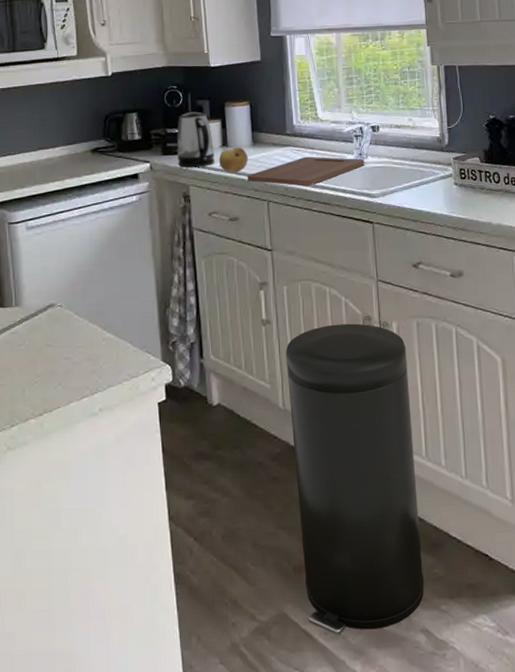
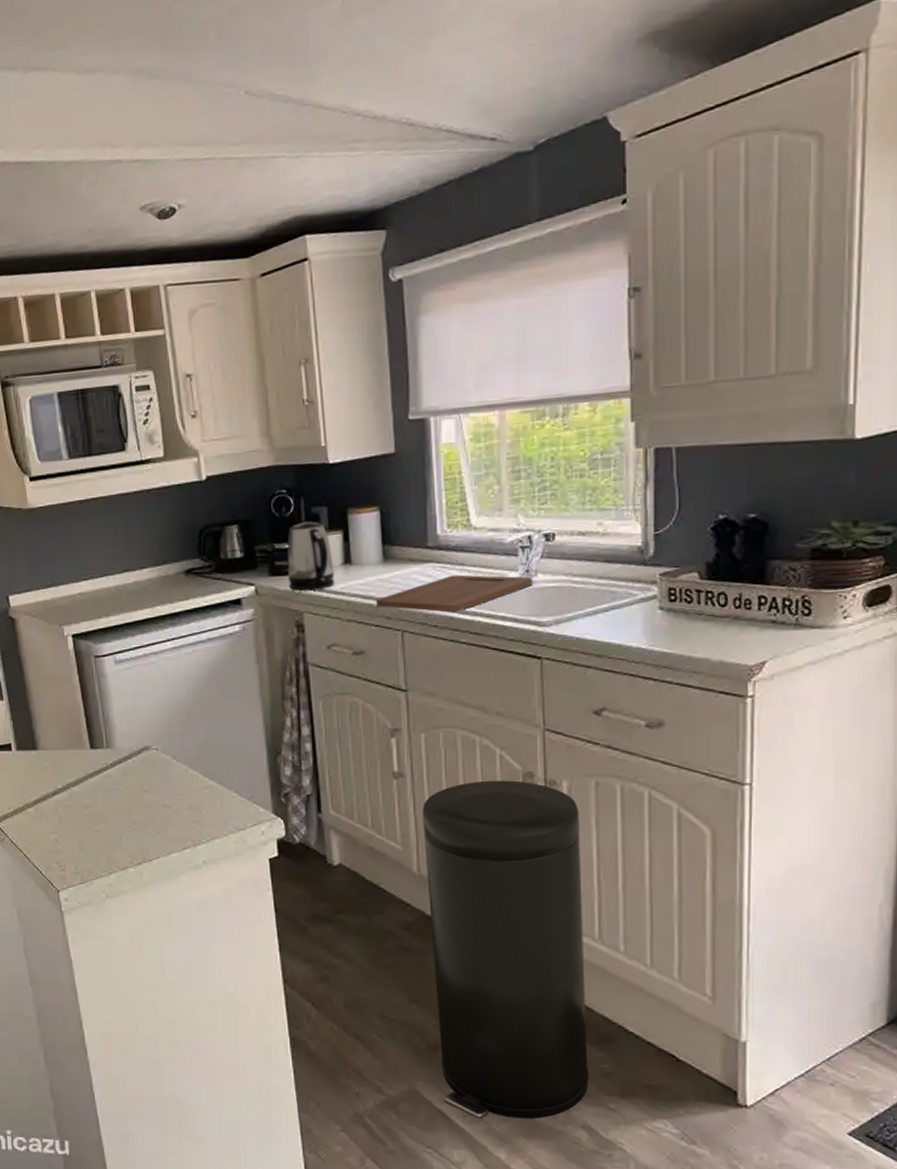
fruit: present [219,147,248,174] -> none [340,564,377,598]

